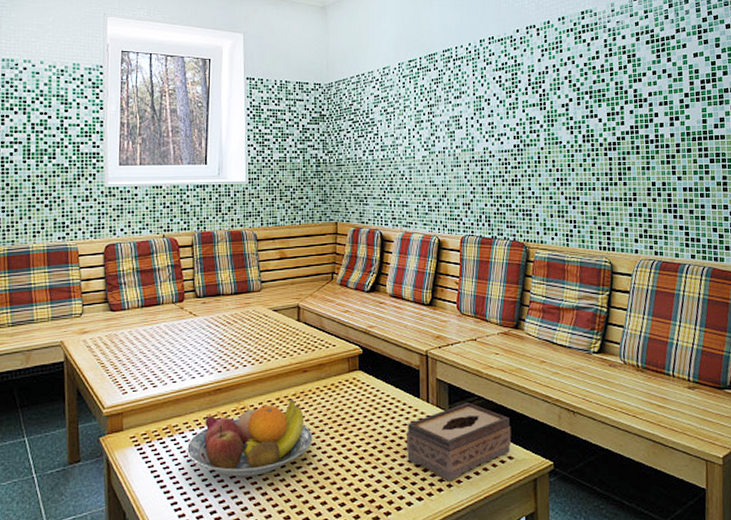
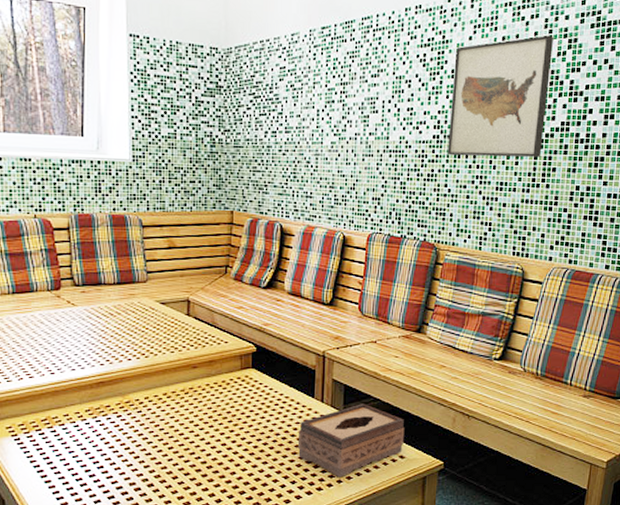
fruit bowl: present [186,399,313,478] -> none [67,394,202,469]
wall art: none [527,53,616,162] -> present [448,35,554,158]

